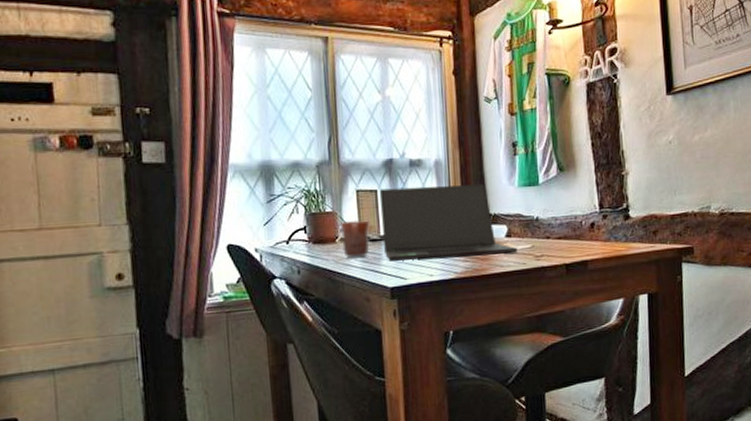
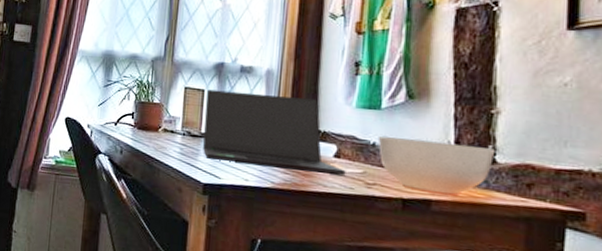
mug: present [339,219,370,258] -> none [163,114,193,149]
bowl: none [539,206,629,255] -> present [377,136,496,196]

